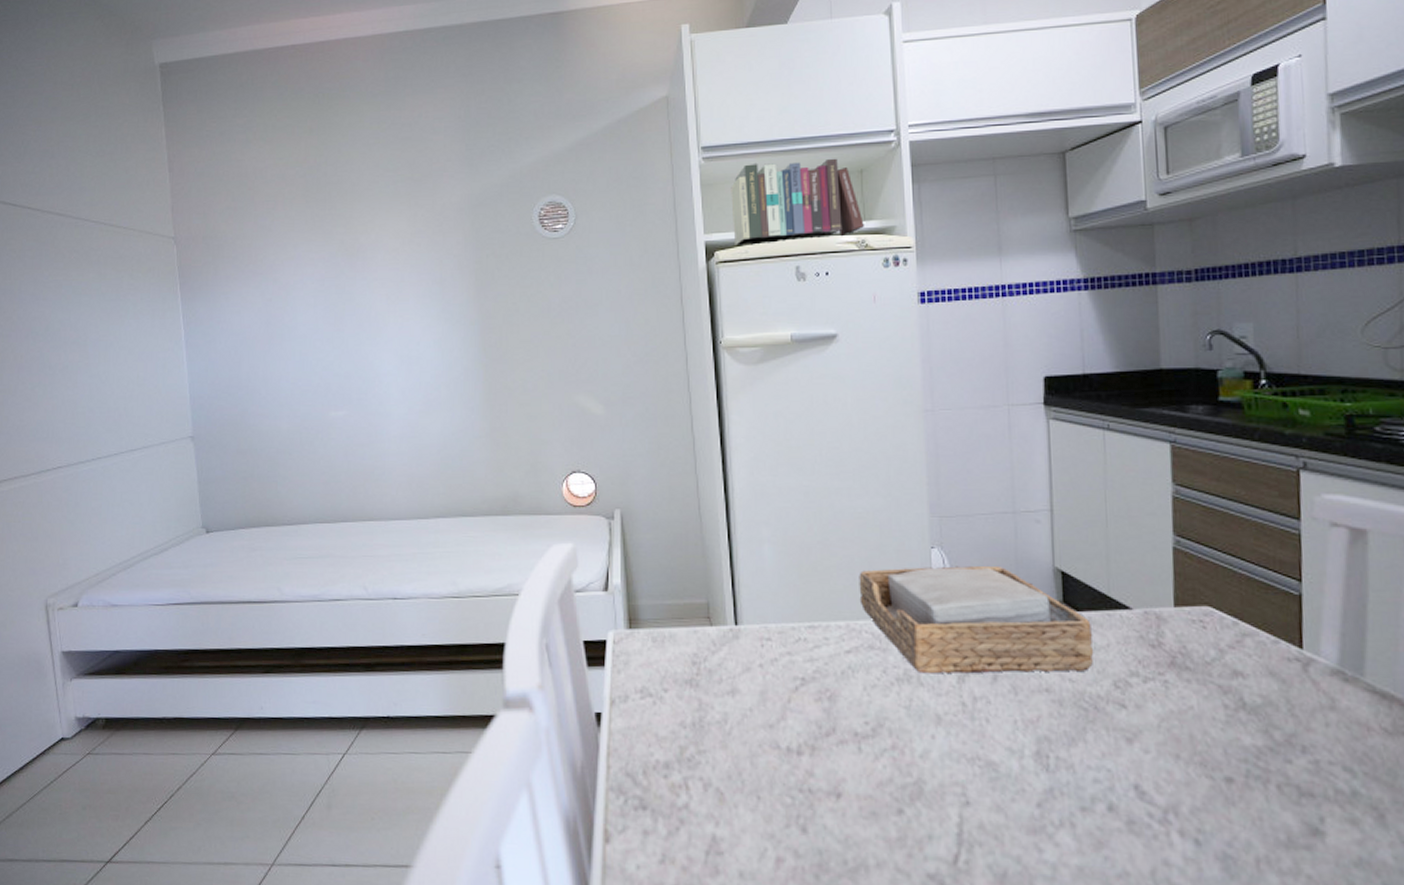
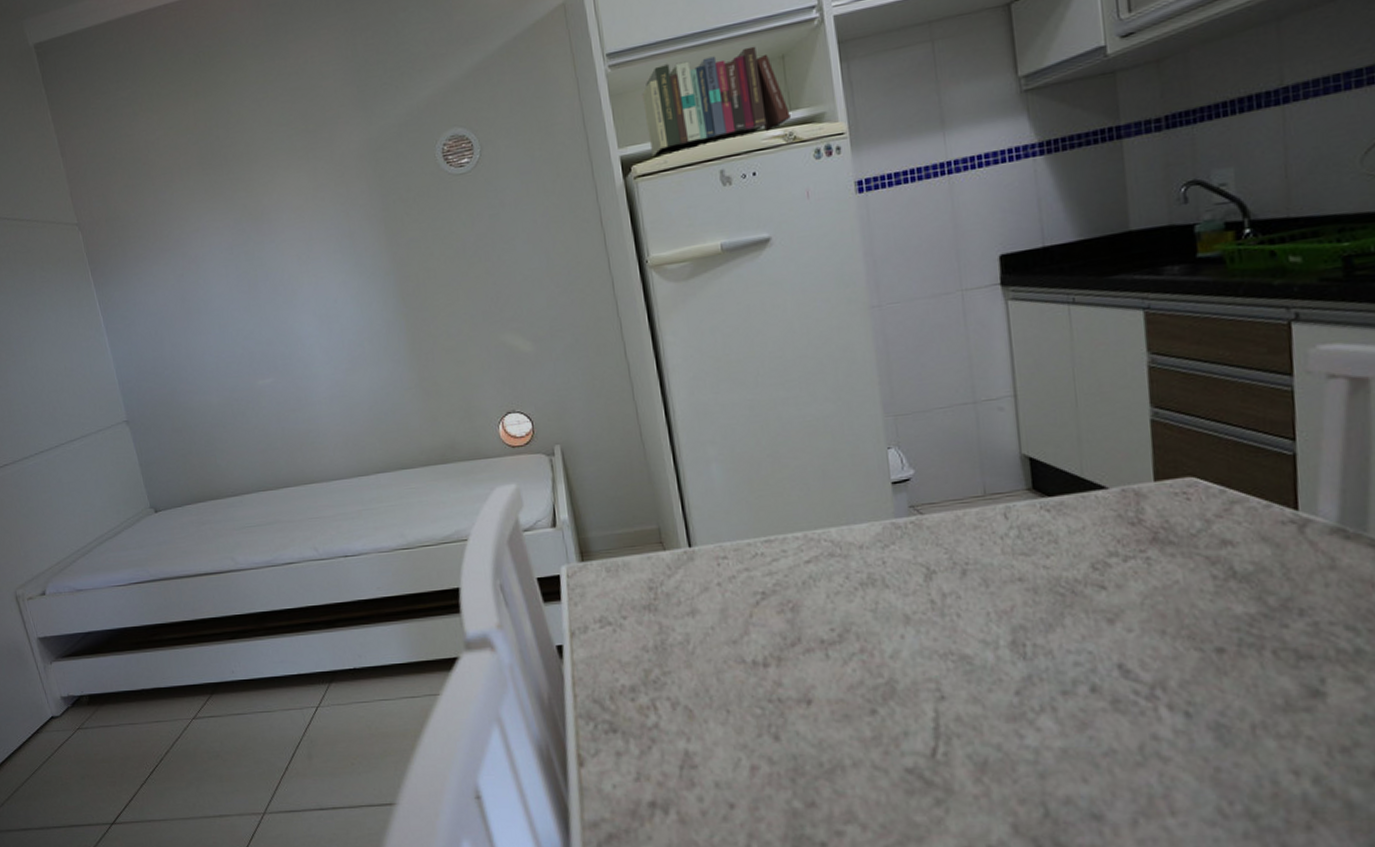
napkin holder: present [859,566,1094,674] -> none [813,460,1069,576]

